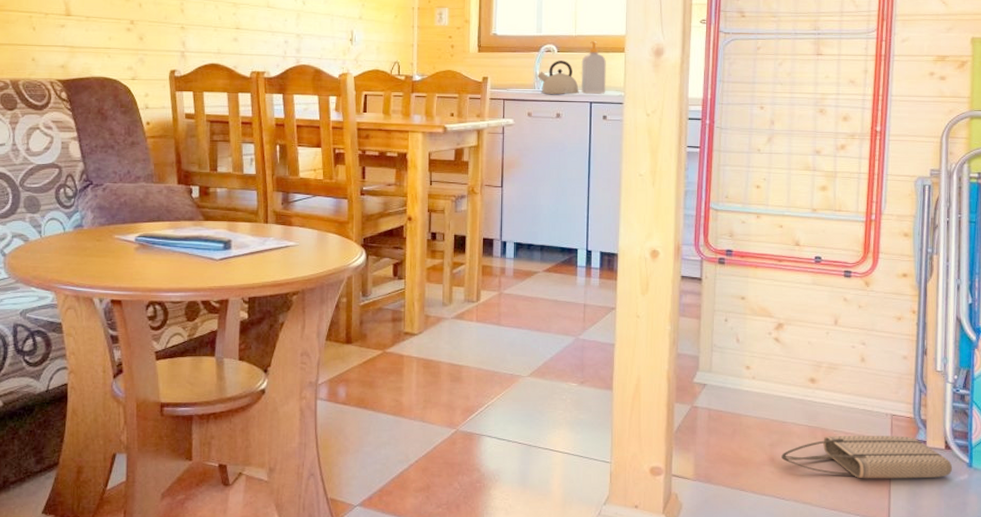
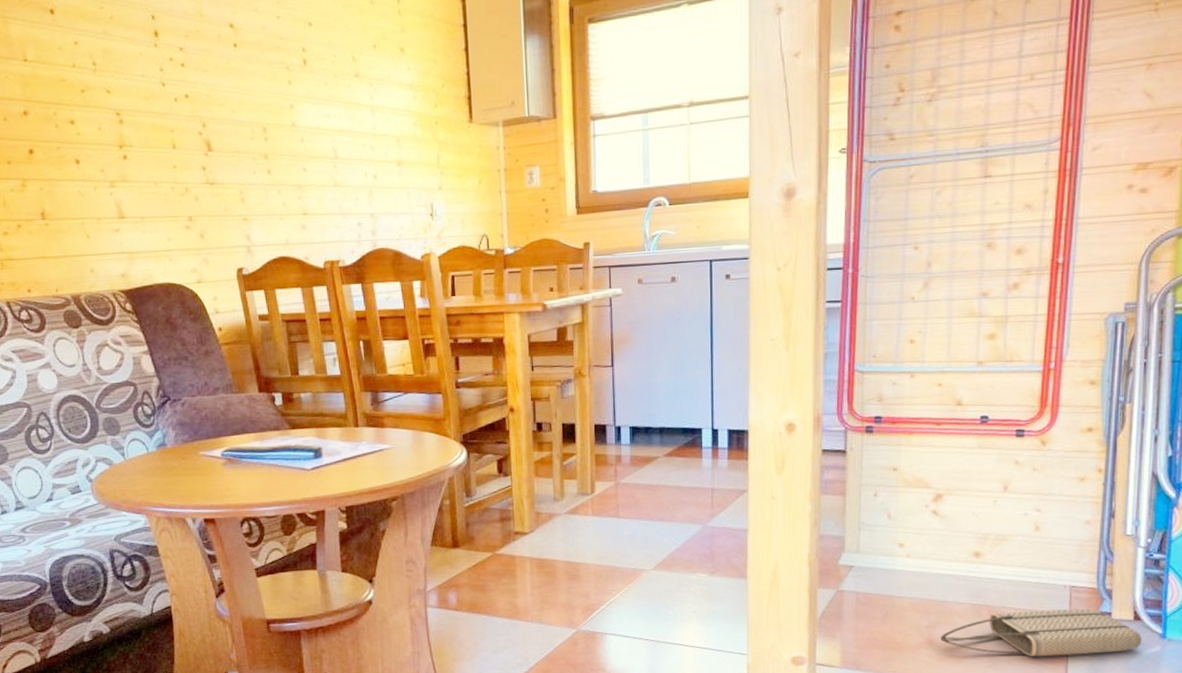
kettle: present [538,60,580,95] -> none [647,214,697,257]
soap bottle: present [581,41,606,94] -> none [698,188,728,251]

